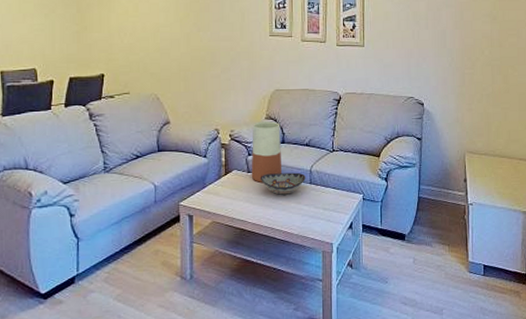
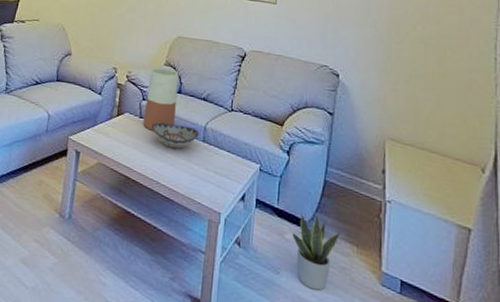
potted plant: none [395,226,435,289] -> present [292,213,341,291]

